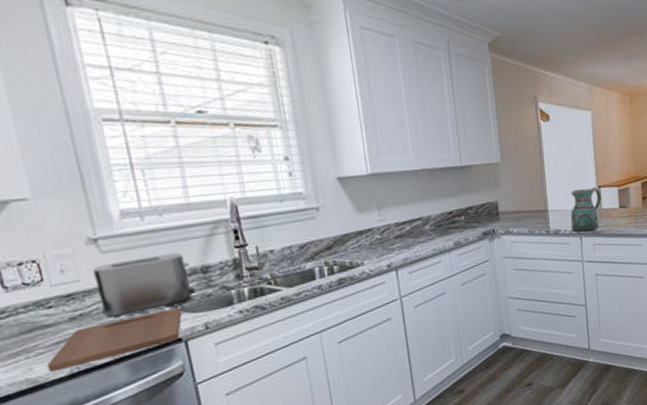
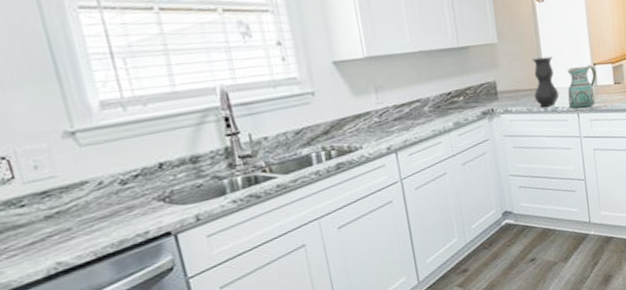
cutting board: present [46,307,182,372] -> none [20,200,170,275]
toaster: present [92,252,195,319] -> none [69,143,185,215]
vase: none [535,177,562,230] -> present [532,56,560,108]

